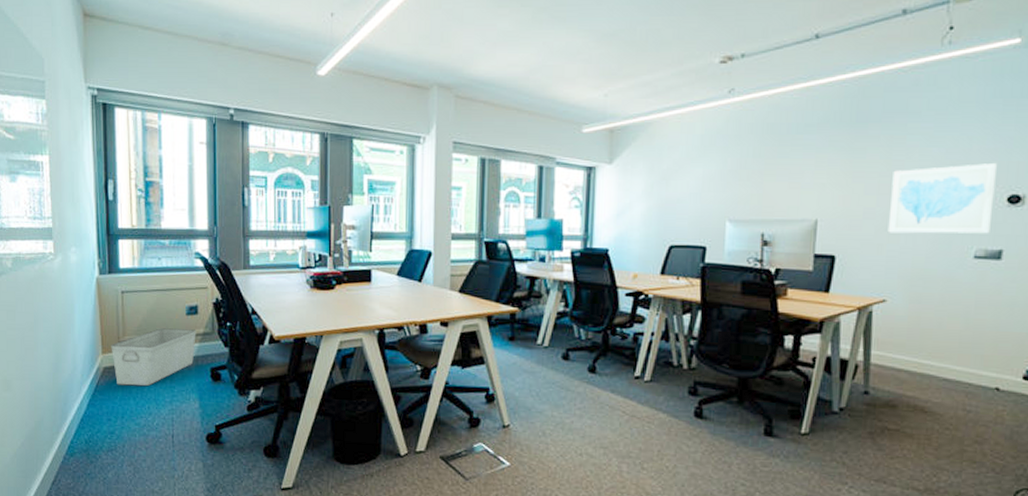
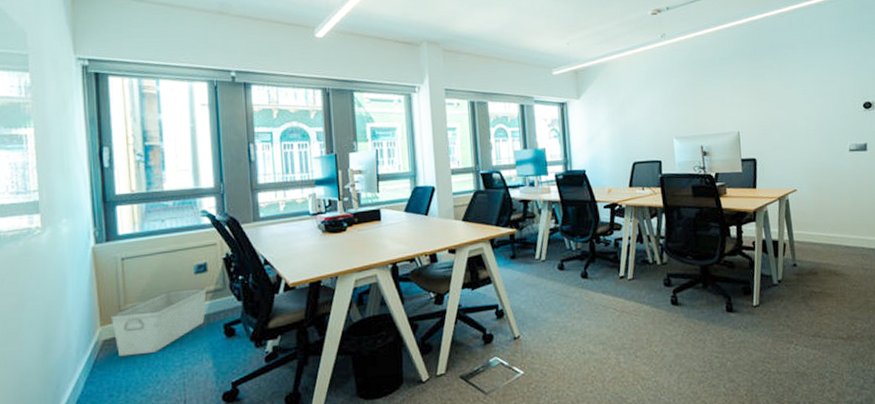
wall art: present [887,162,997,234] -> none [785,79,856,138]

